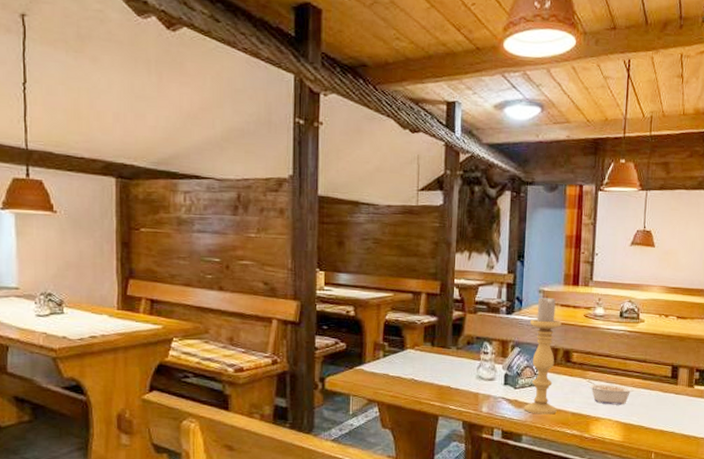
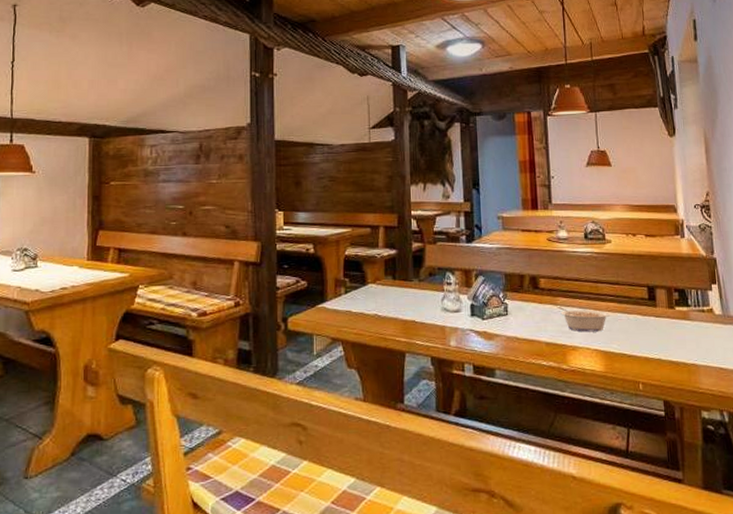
candle holder: present [524,295,562,415] -> none [492,221,530,346]

